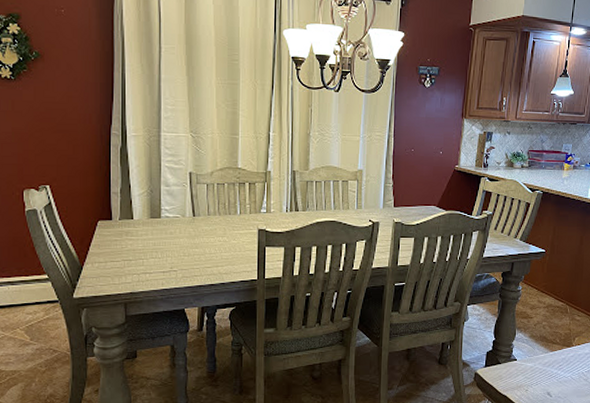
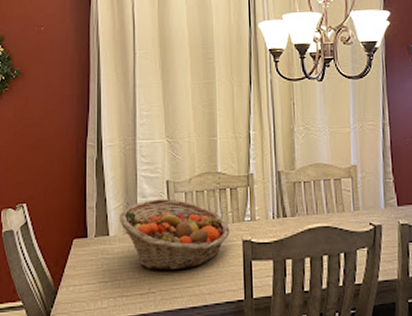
fruit basket: none [142,188,247,253] -> present [118,199,230,271]

